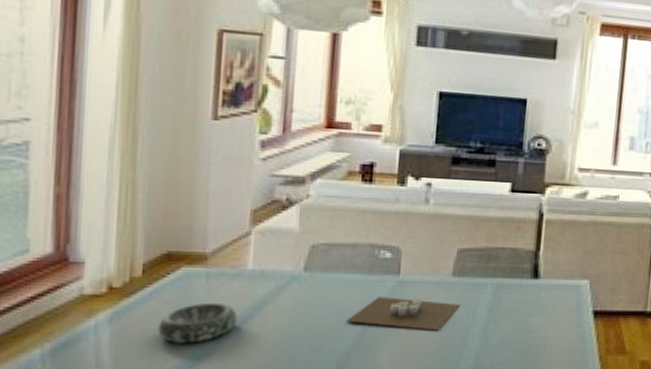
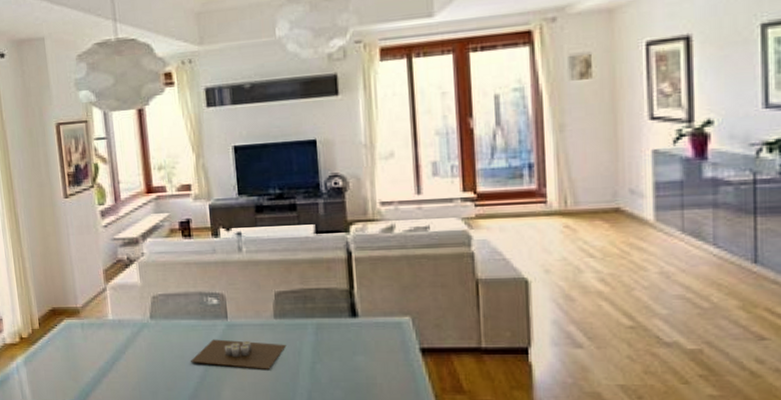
decorative bowl: present [158,302,238,343] -> none [56,347,109,381]

